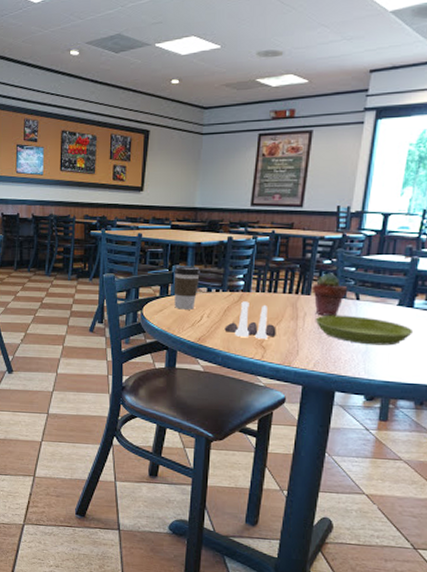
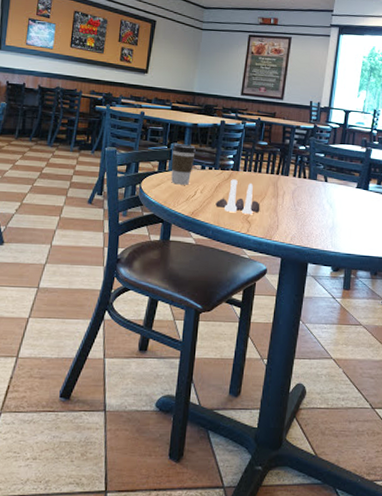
potted succulent: present [312,274,348,316] -> none [290,158,318,195]
saucer: present [315,315,414,346] -> none [292,194,369,223]

